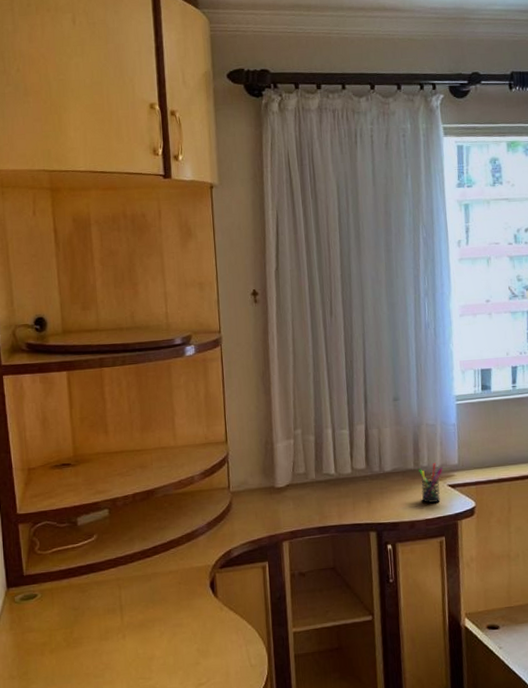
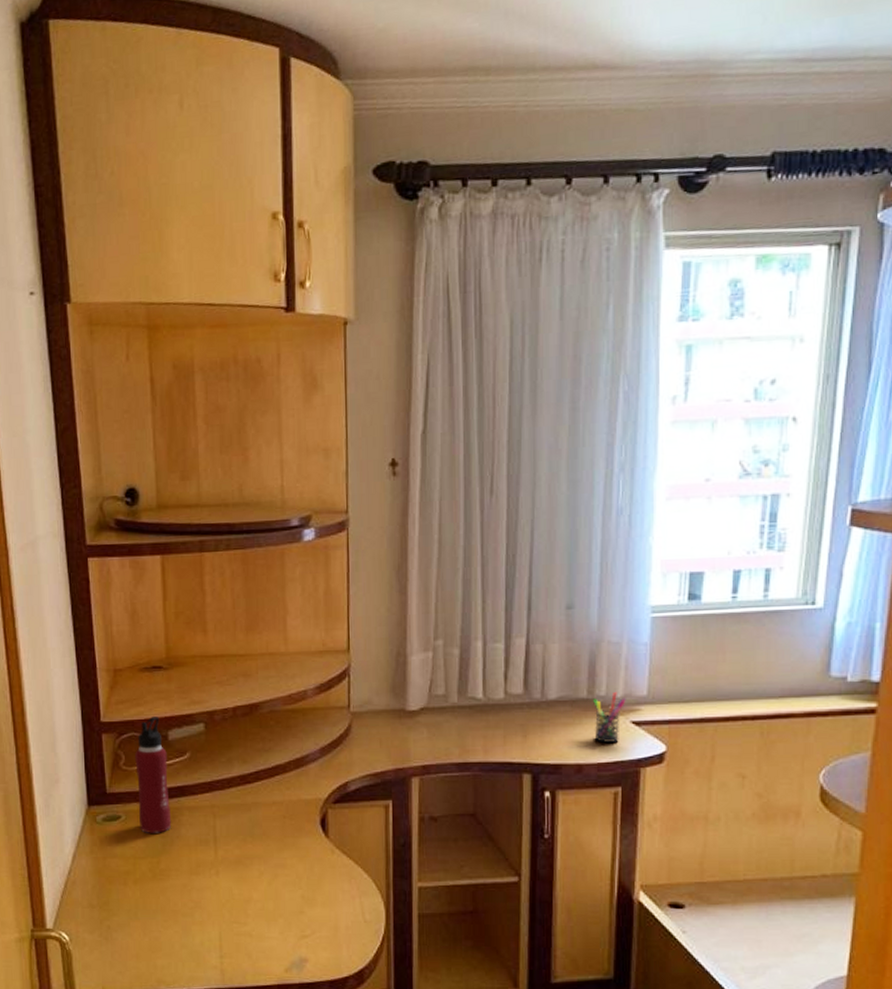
water bottle: none [48,506,83,608] -> present [135,717,172,833]

